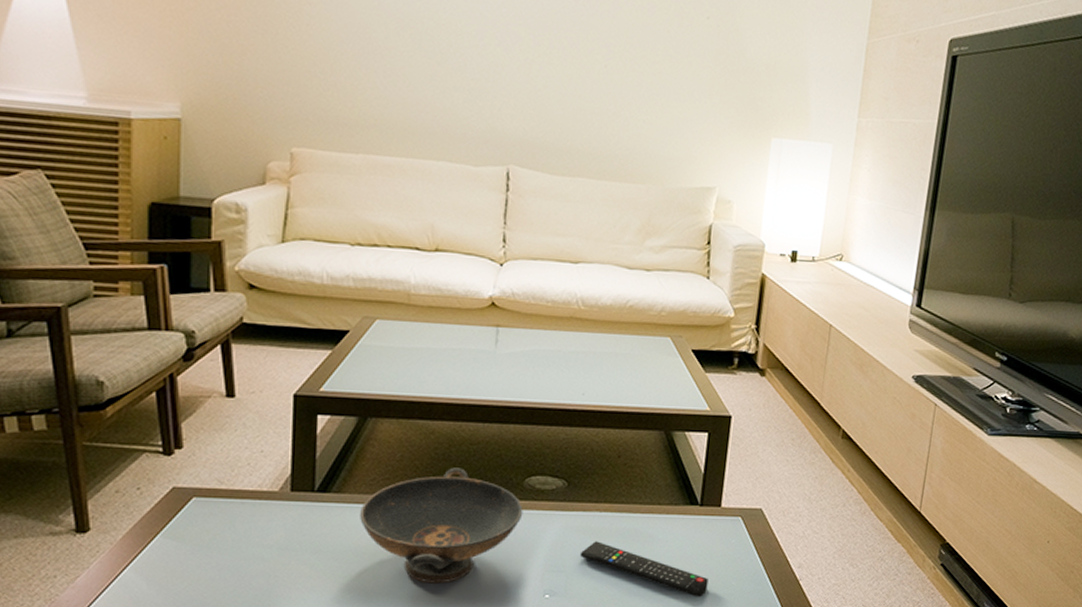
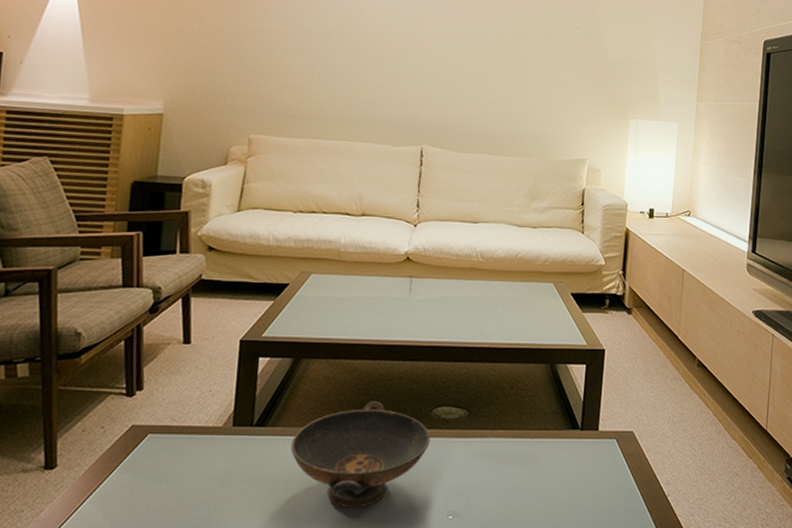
remote control: present [579,541,709,597] -> none [478,465,590,515]

